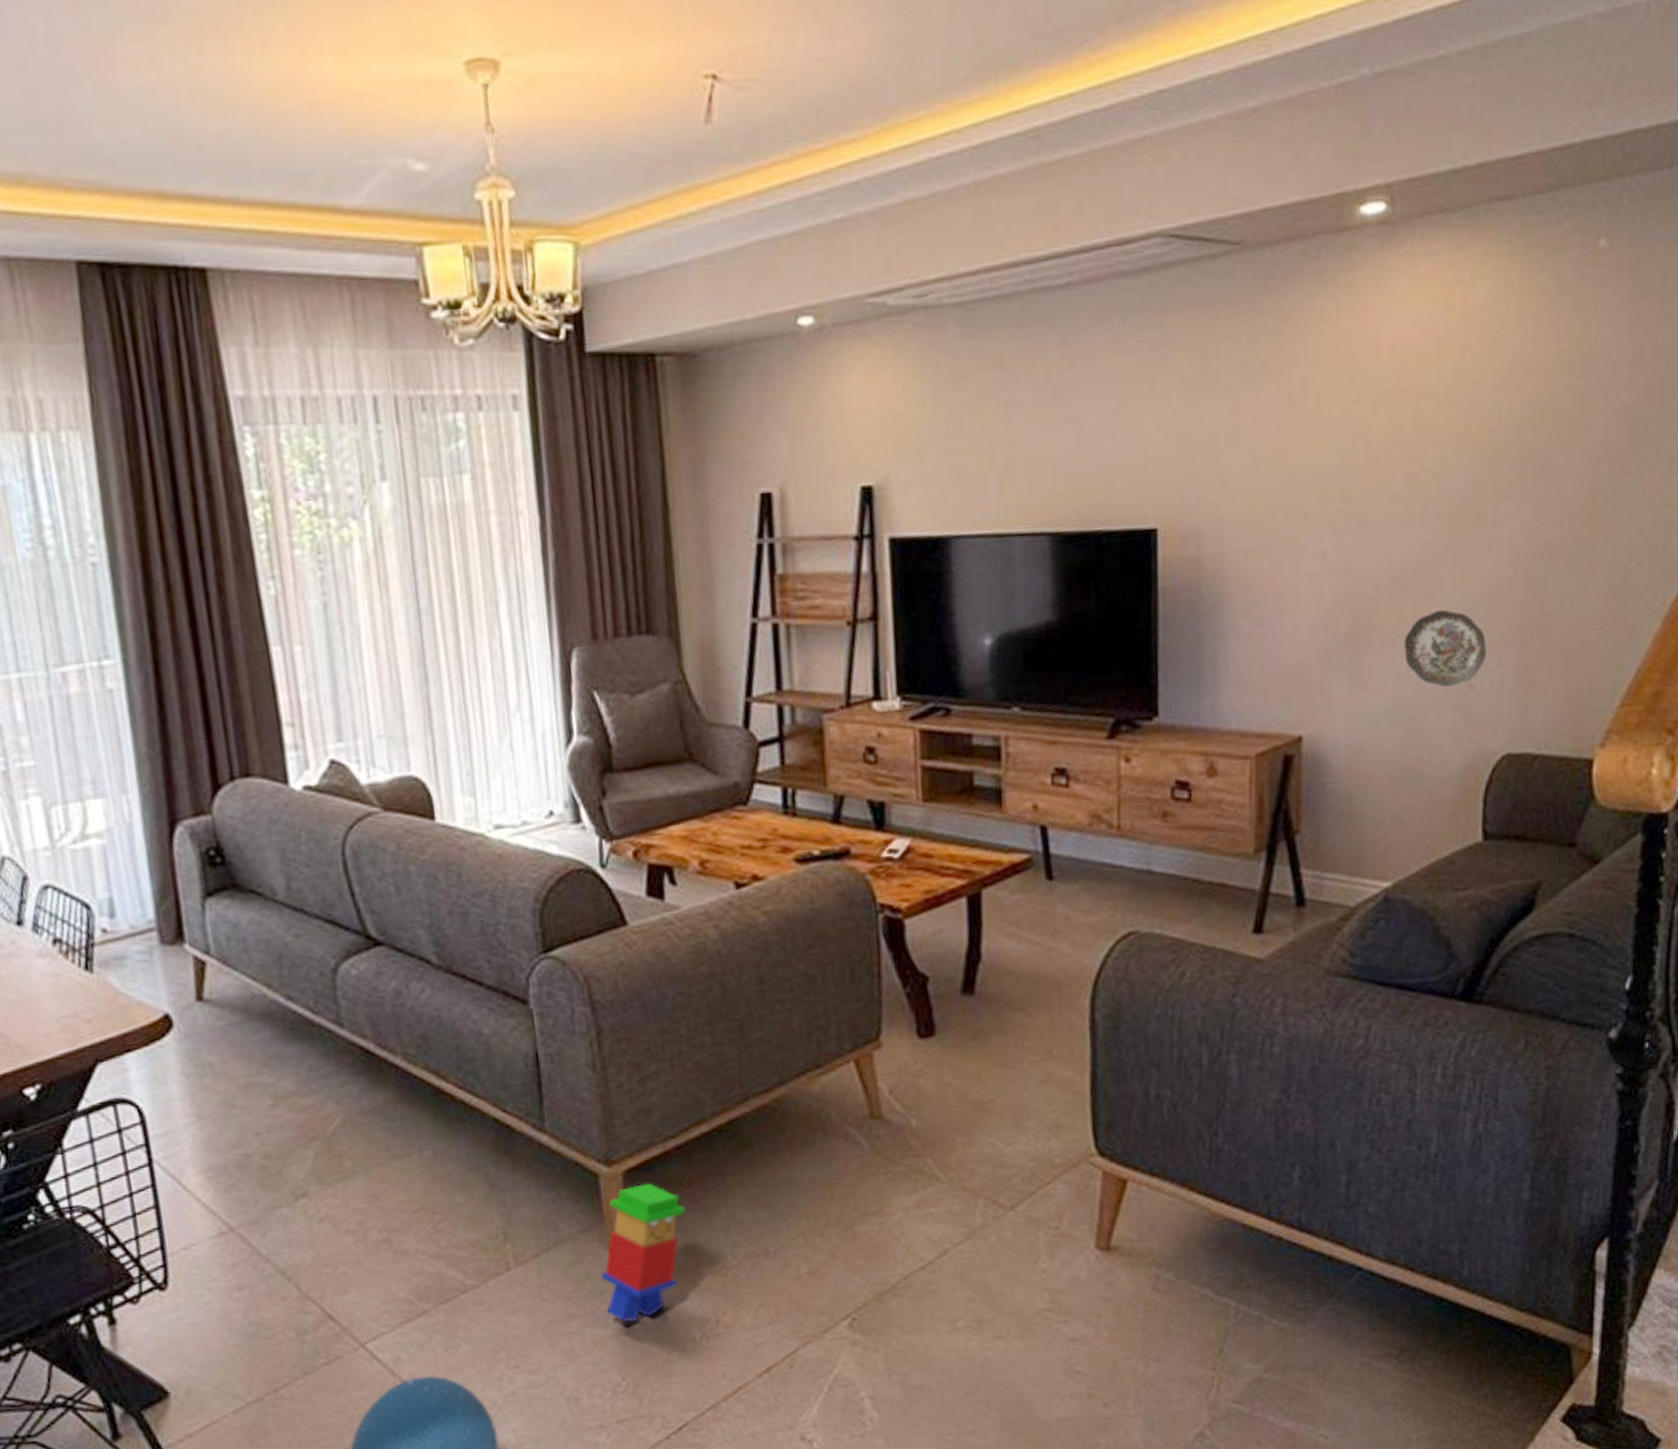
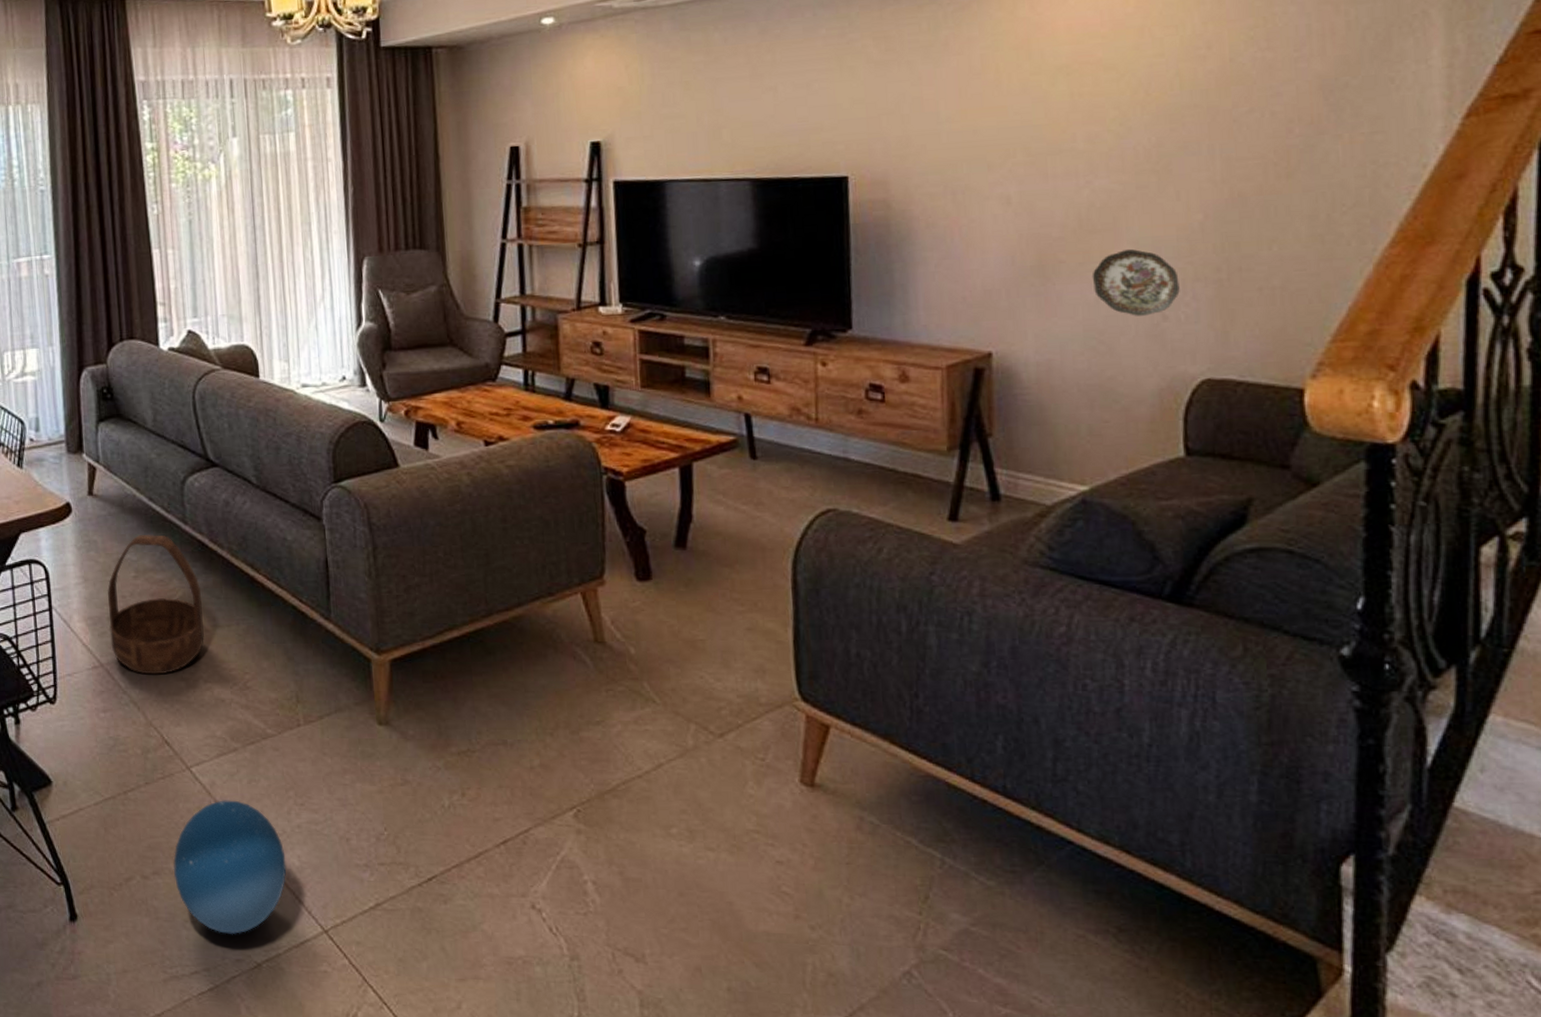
basket: none [234,1045,376,1234] -> present [108,535,204,675]
stacking toy: present [601,1182,686,1322] -> none [370,672,439,784]

